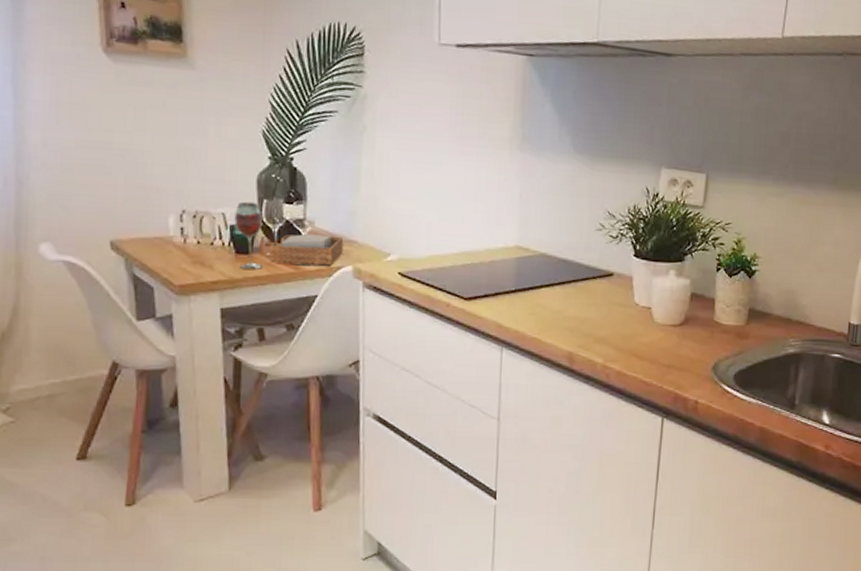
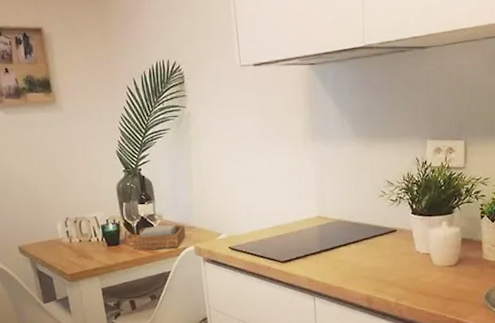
wineglass: present [234,201,263,270] -> none [103,205,128,258]

